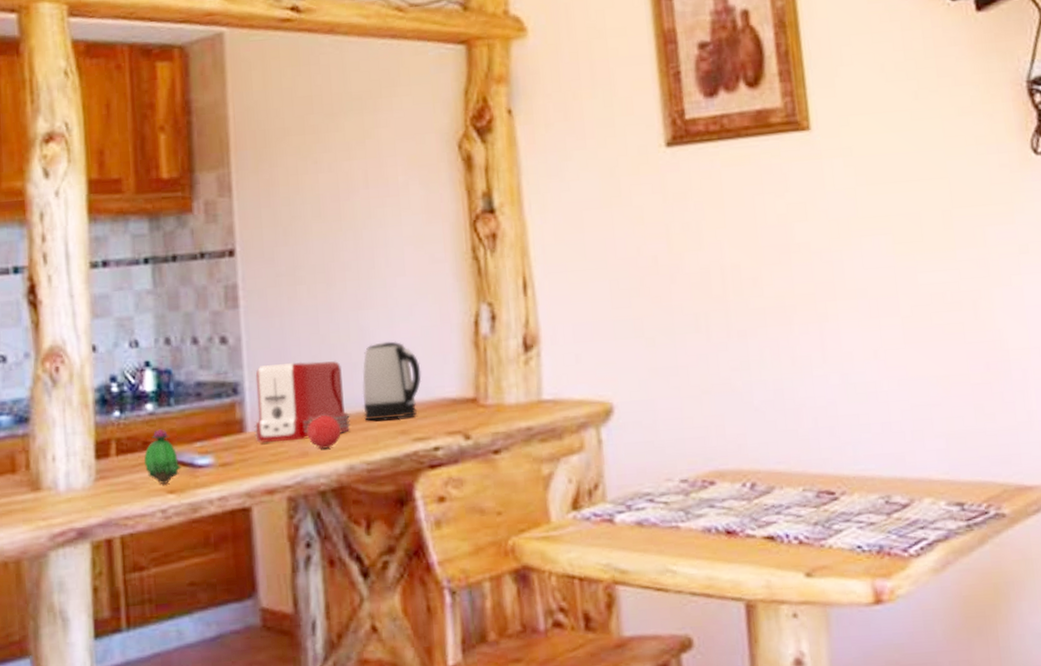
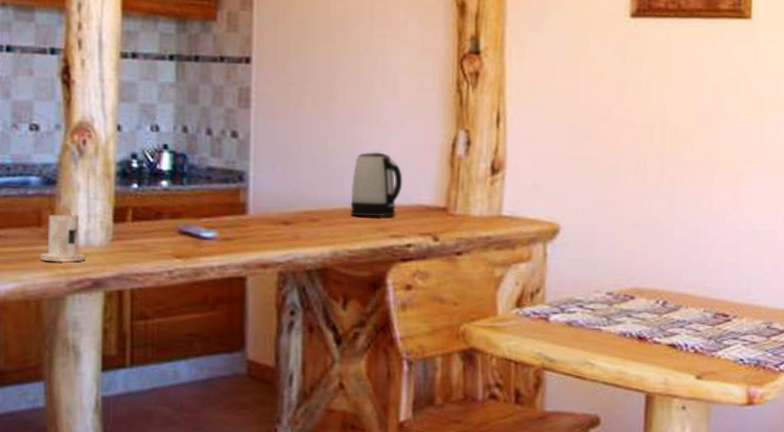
candle: none [17,449,68,513] -> present [40,209,86,262]
flowering cactus: present [144,429,181,484] -> none [157,203,188,250]
toaster: present [254,360,351,444] -> none [254,159,338,226]
fruit: present [307,415,341,449] -> none [300,208,329,236]

